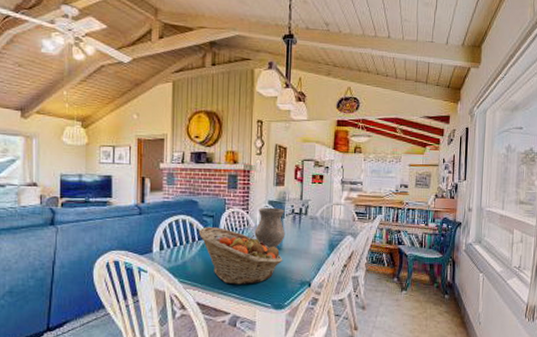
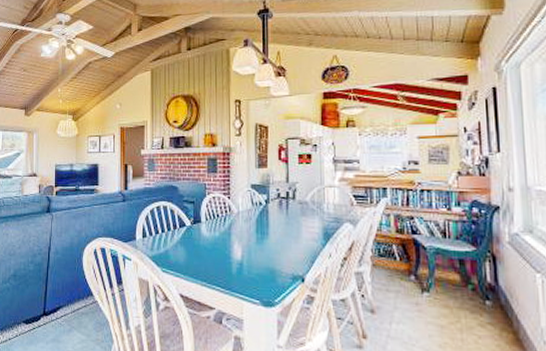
fruit basket: present [198,227,283,285] -> none [179,213,271,277]
vase: present [254,207,285,248] -> none [237,191,272,237]

